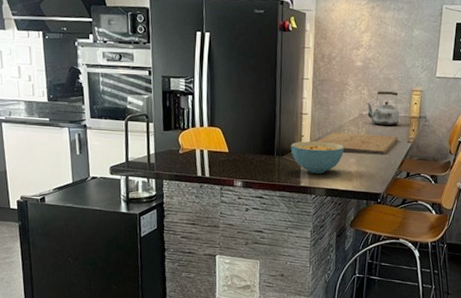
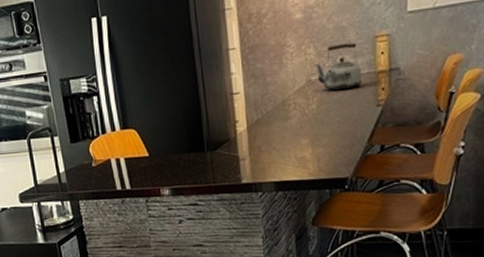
cereal bowl: present [291,141,345,174] -> none [223,123,293,166]
cutting board: present [316,131,398,155] -> none [255,101,363,134]

